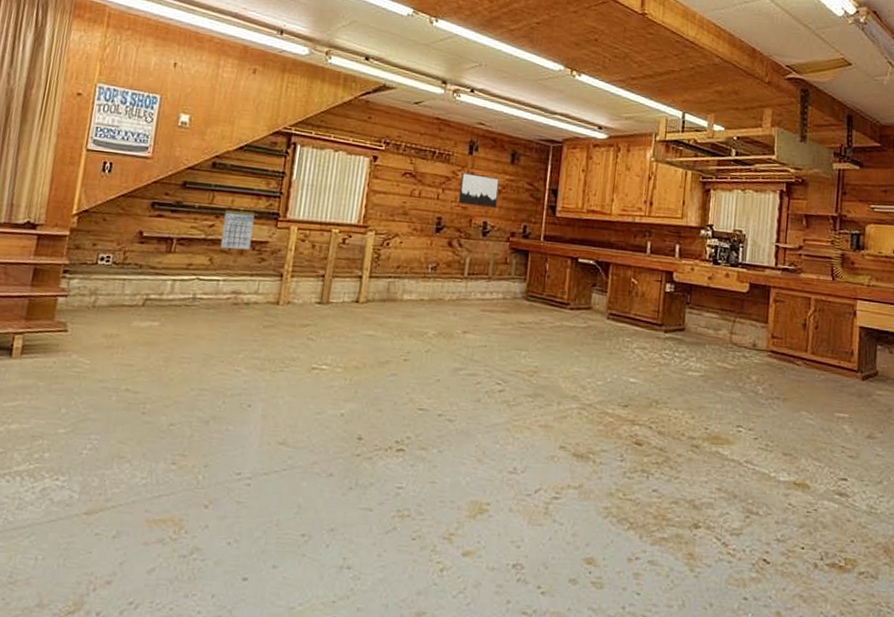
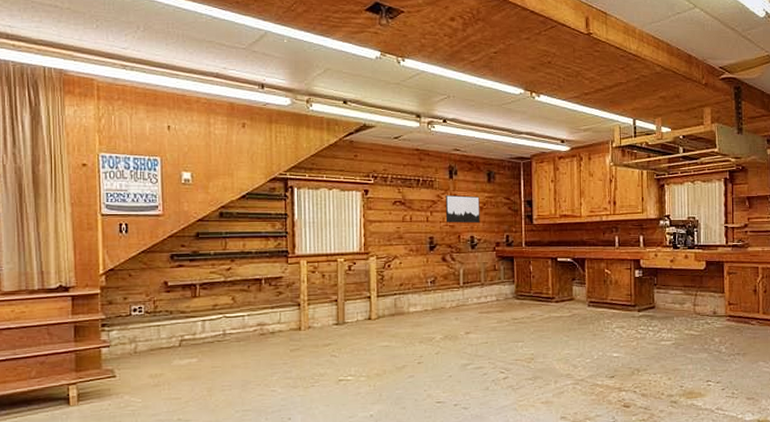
calendar: present [220,209,255,250] -> none [239,252,267,288]

